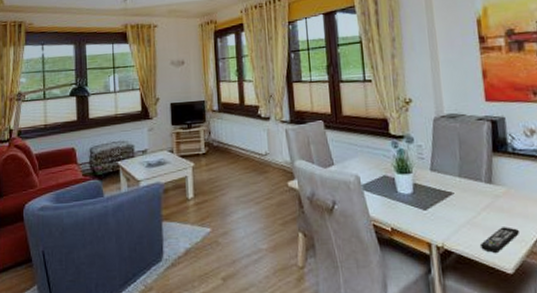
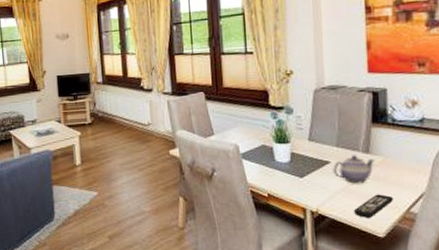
teapot: none [456,185,499,216] -> present [333,155,376,184]

